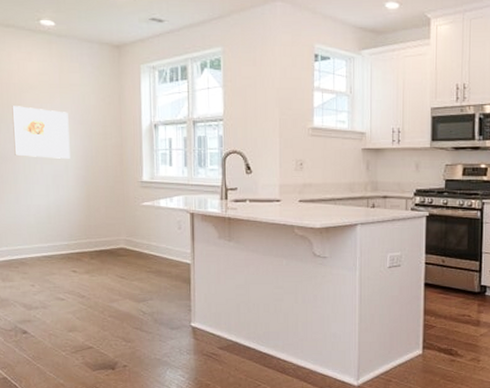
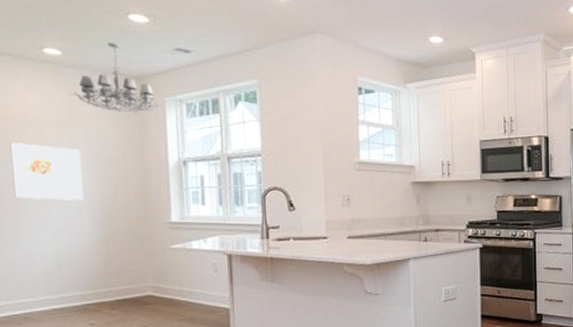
chandelier: none [62,13,138,79] -> present [71,42,162,113]

